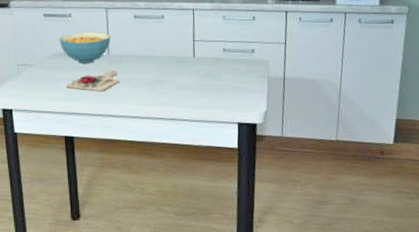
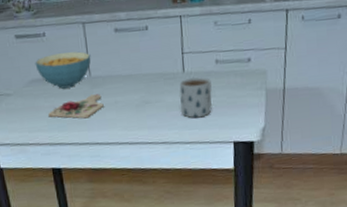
mug: none [190,63,219,99] -> present [179,77,212,119]

